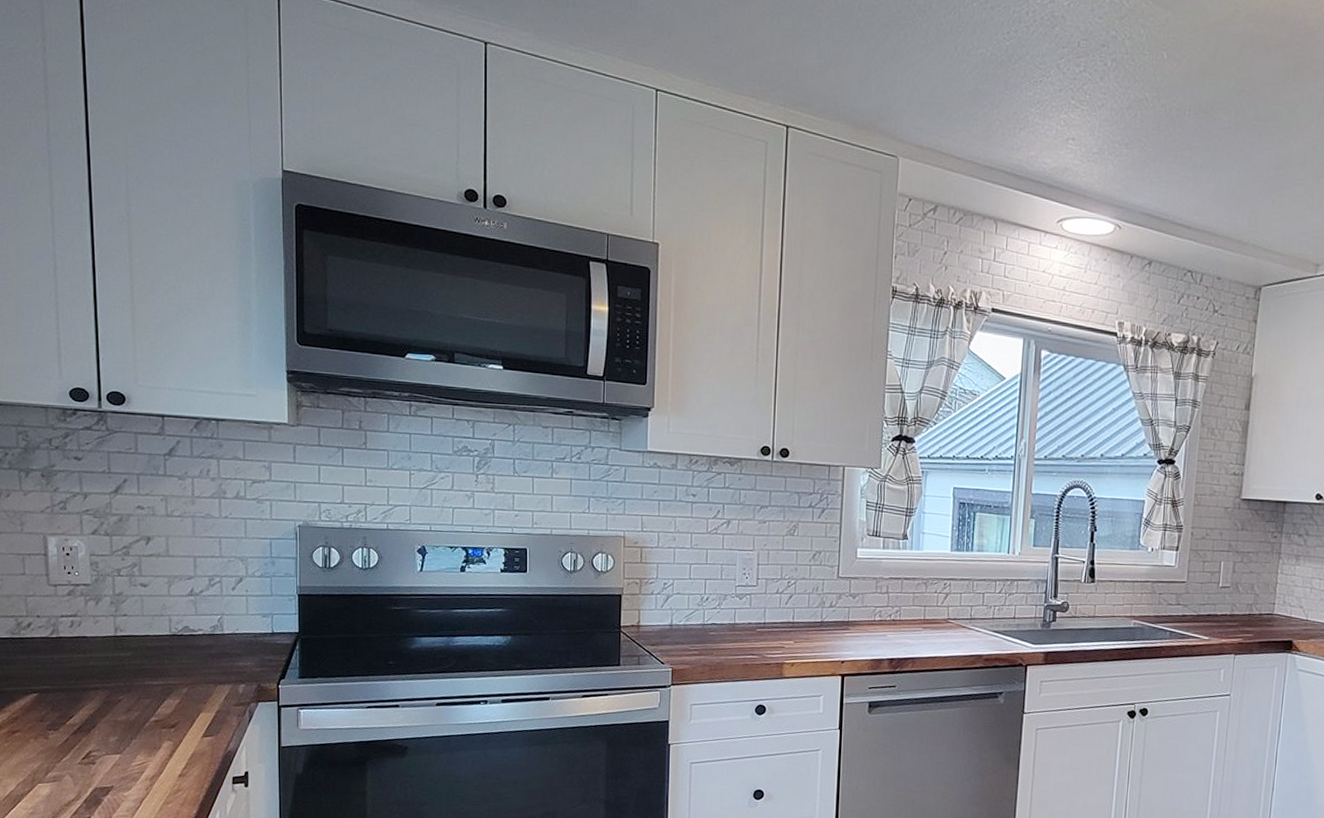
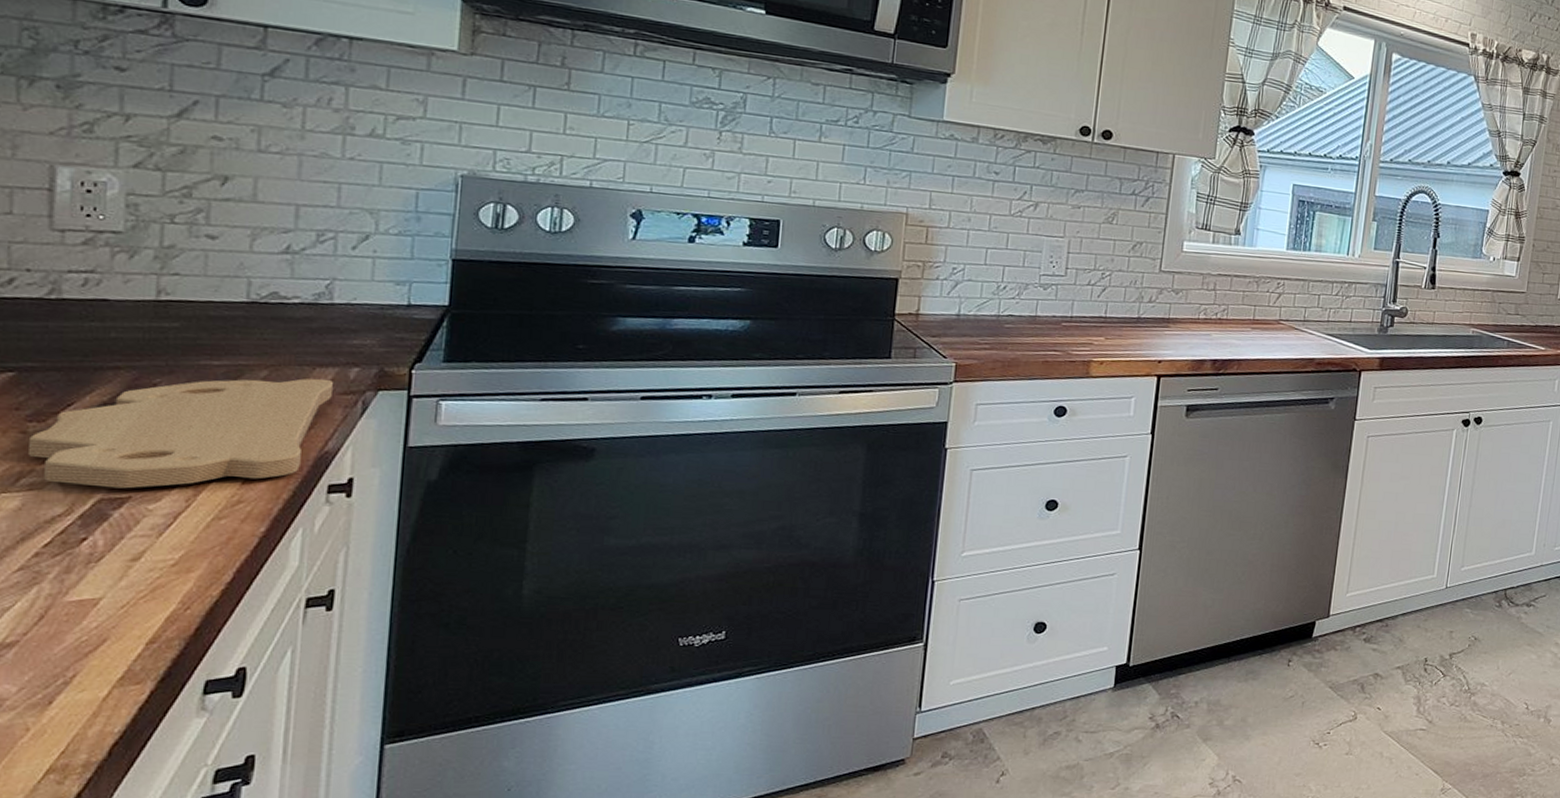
cutting board: none [49,693,229,780] -> present [27,378,333,489]

